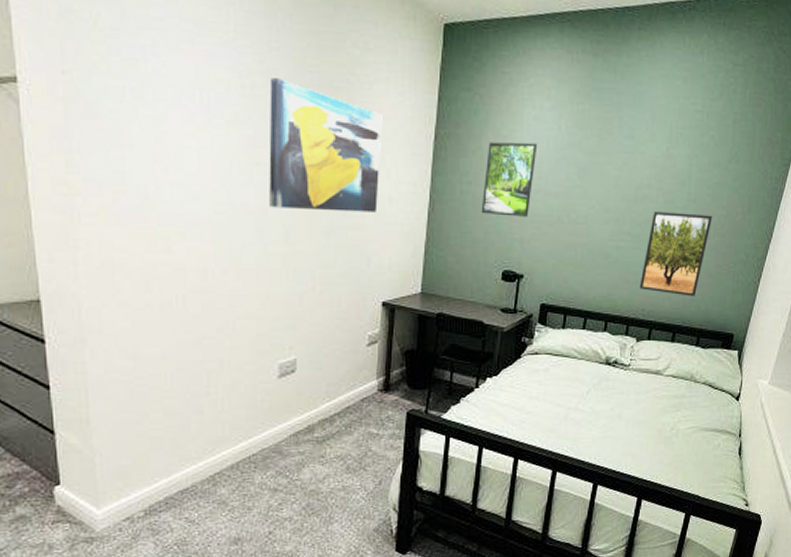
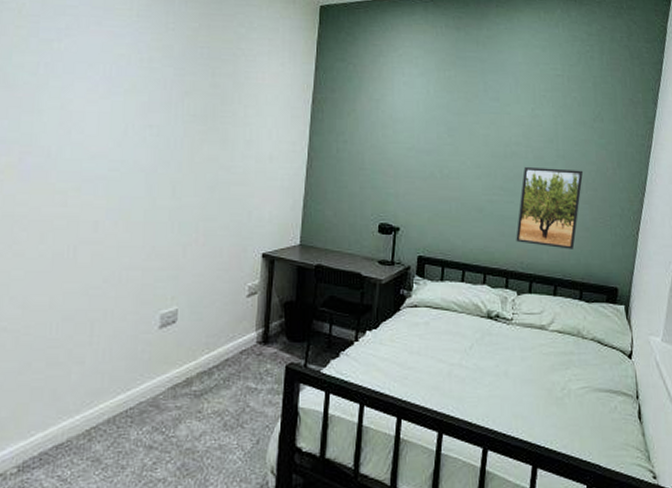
wall art: present [269,78,383,213] -> none [159,53,265,169]
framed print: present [481,142,538,217] -> none [356,104,409,173]

